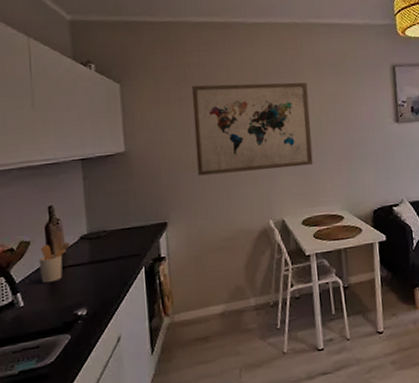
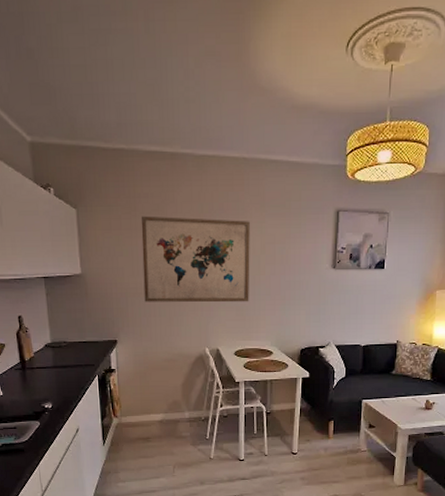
utensil holder: present [39,242,70,284] -> none [12,348,37,380]

